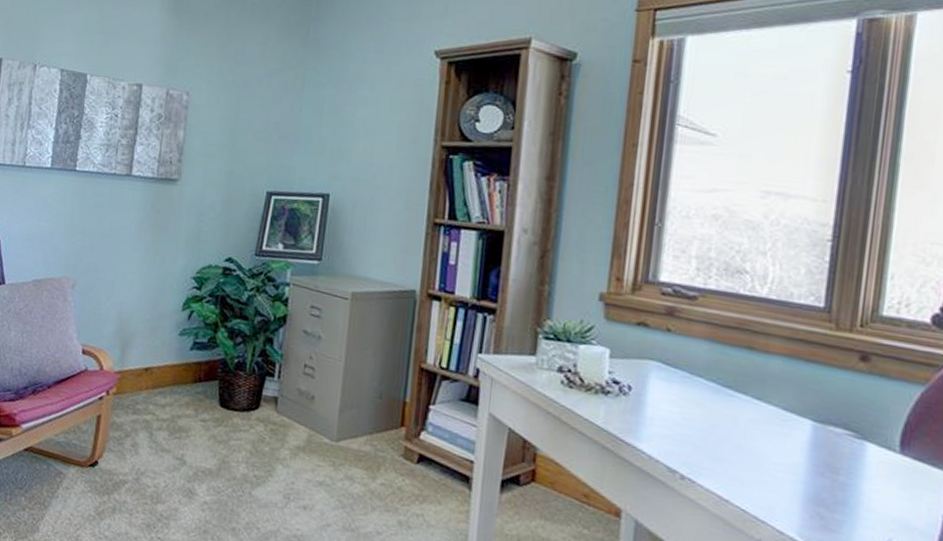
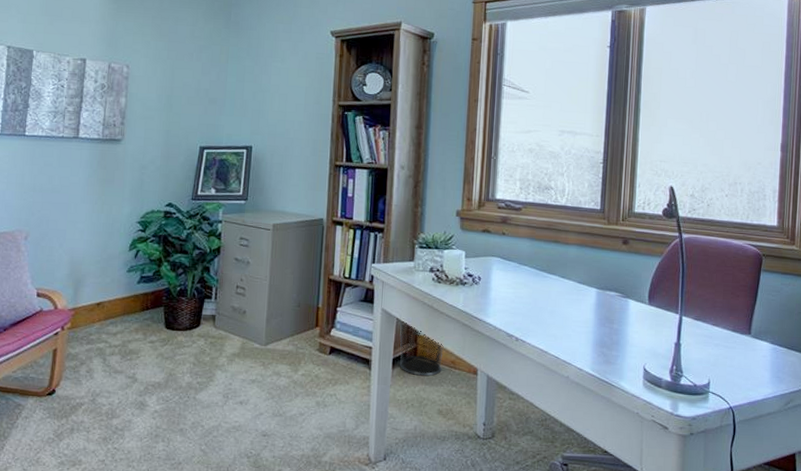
waste bin: none [510,431,574,510] -> present [399,320,444,377]

